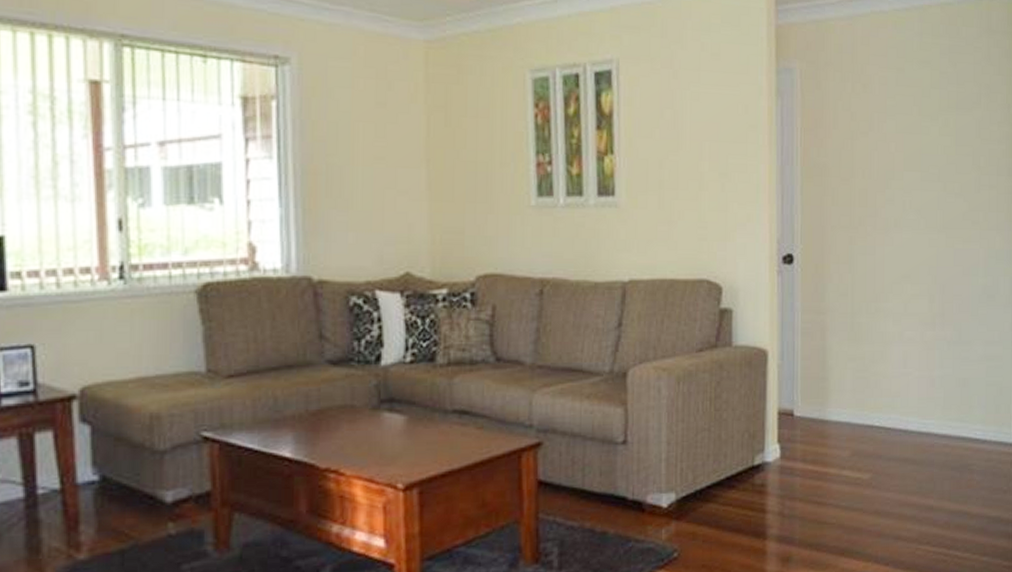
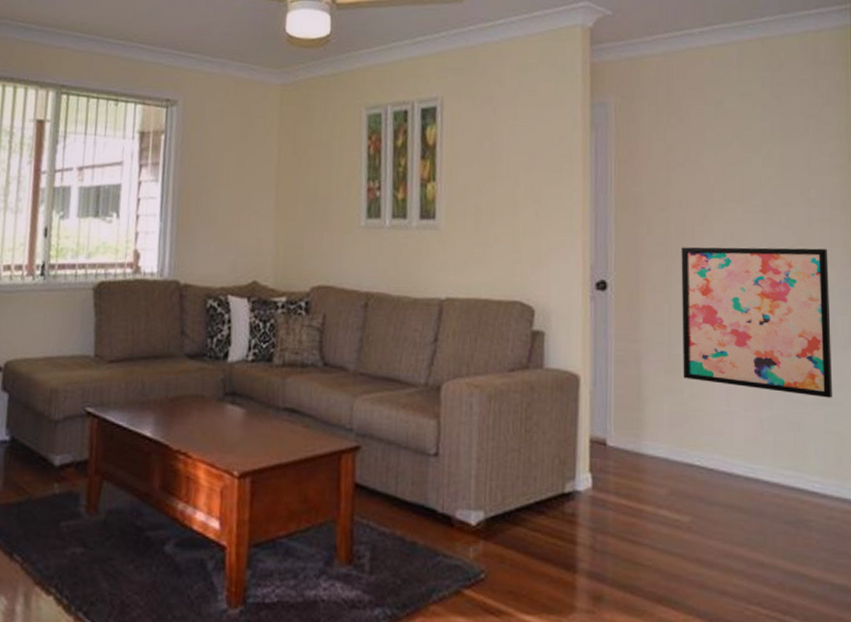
wall art: none [863,214,995,353] -> present [681,247,833,398]

